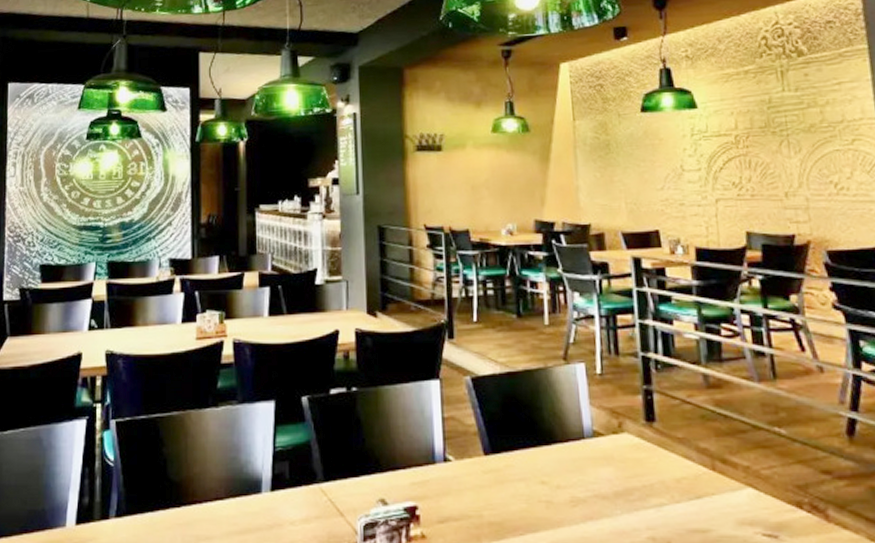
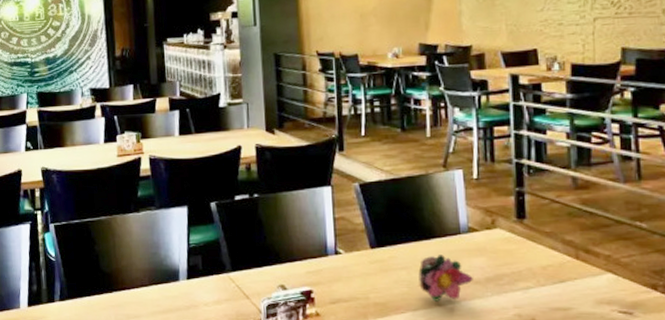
flower: none [538,464,600,521] -> present [418,255,473,302]

